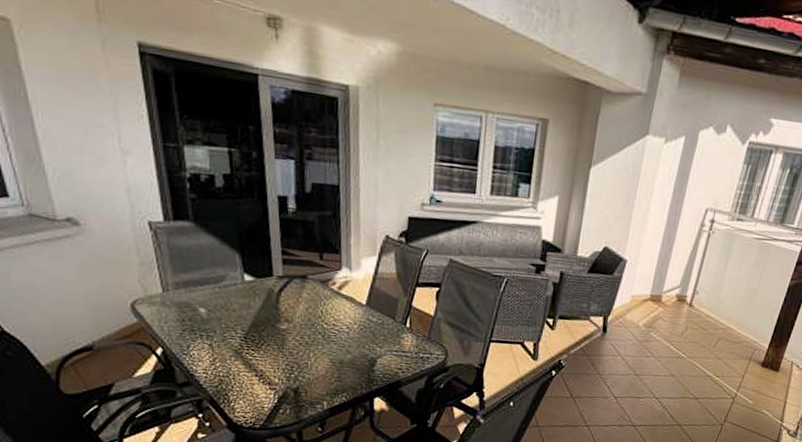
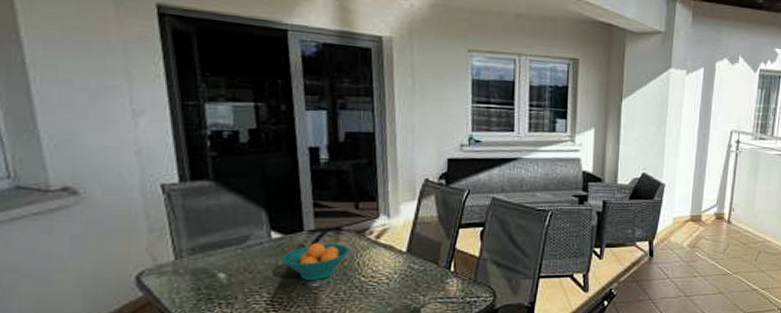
fruit bowl: none [254,288,315,323] -> present [282,243,350,280]

